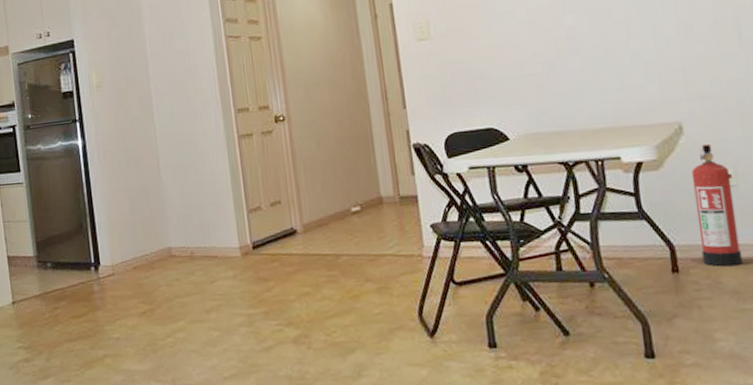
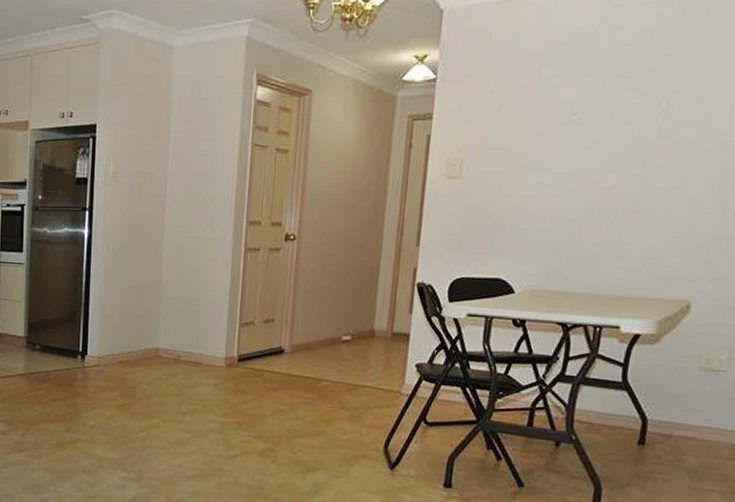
fire extinguisher: present [691,144,744,267] -> none [670,327,725,447]

